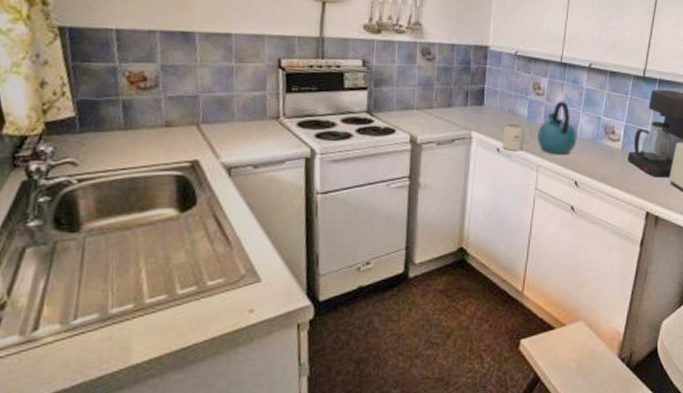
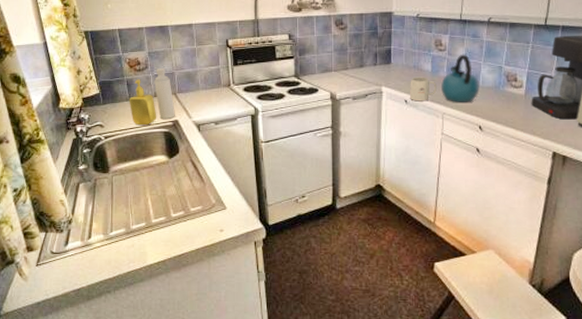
soap dispenser: none [123,100,167,166] -> present [129,79,157,126]
spray bottle: none [166,88,196,159] -> present [154,68,175,120]

